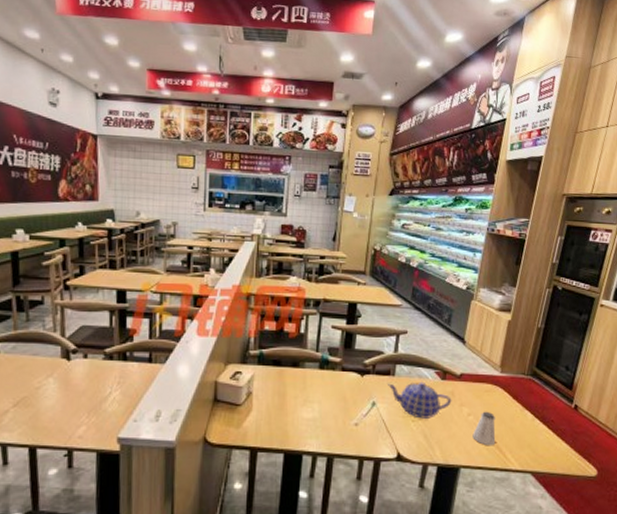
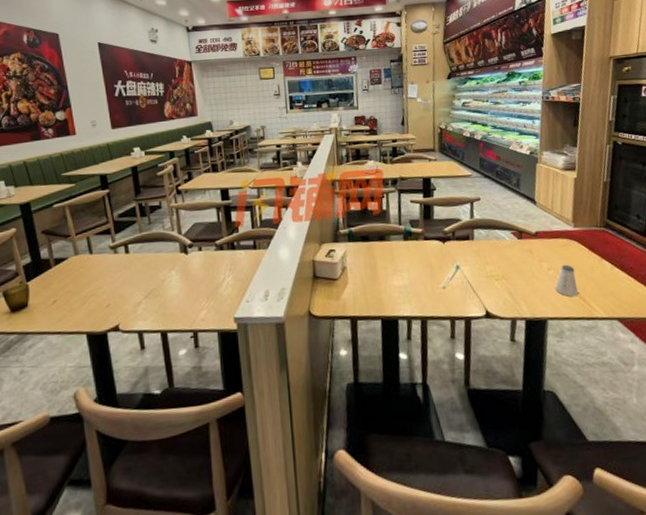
teapot: present [388,382,452,419] -> none [468,243,531,277]

